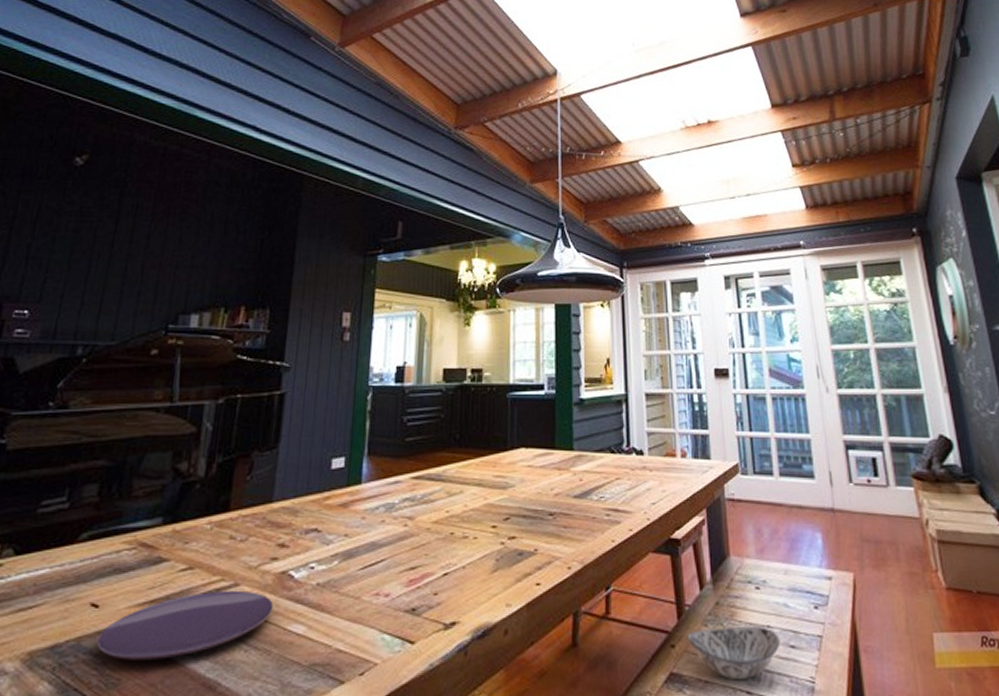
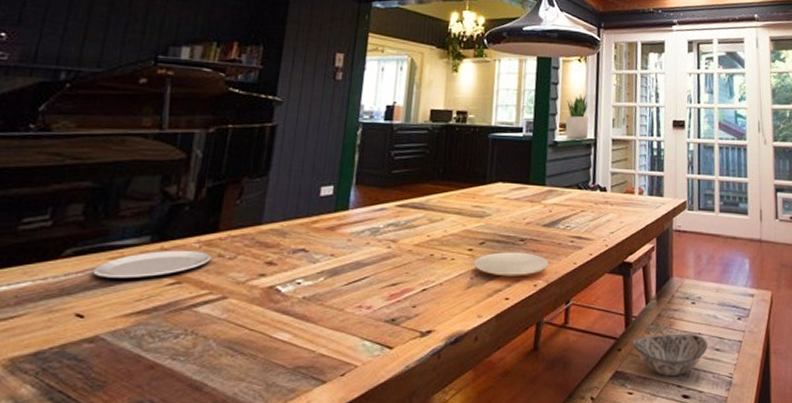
plate: present [96,590,273,661] -> none [81,302,260,365]
plate: none [107,532,223,565] -> present [93,250,211,279]
plate: none [499,528,584,558] -> present [474,252,549,276]
planter: none [591,343,618,397] -> present [565,93,589,140]

